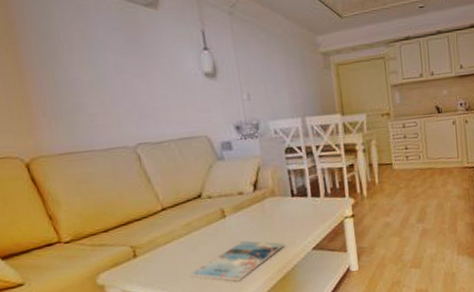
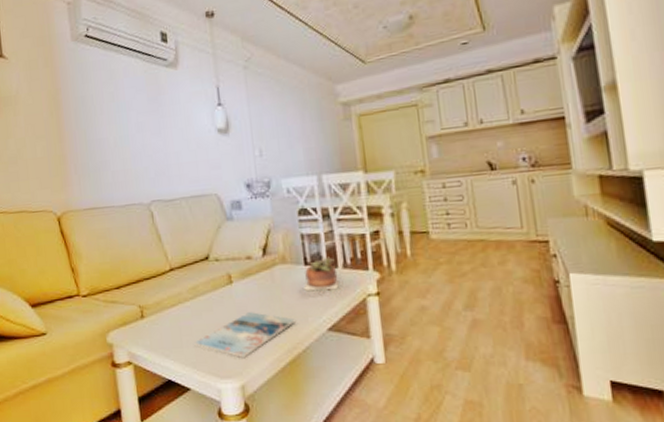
succulent plant: none [291,188,322,219] -> present [304,257,340,292]

